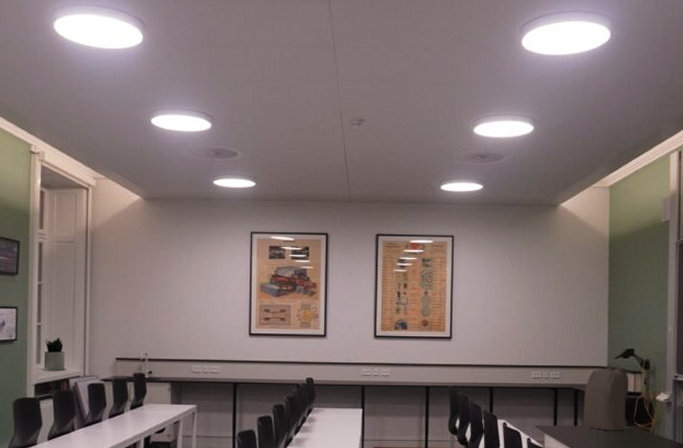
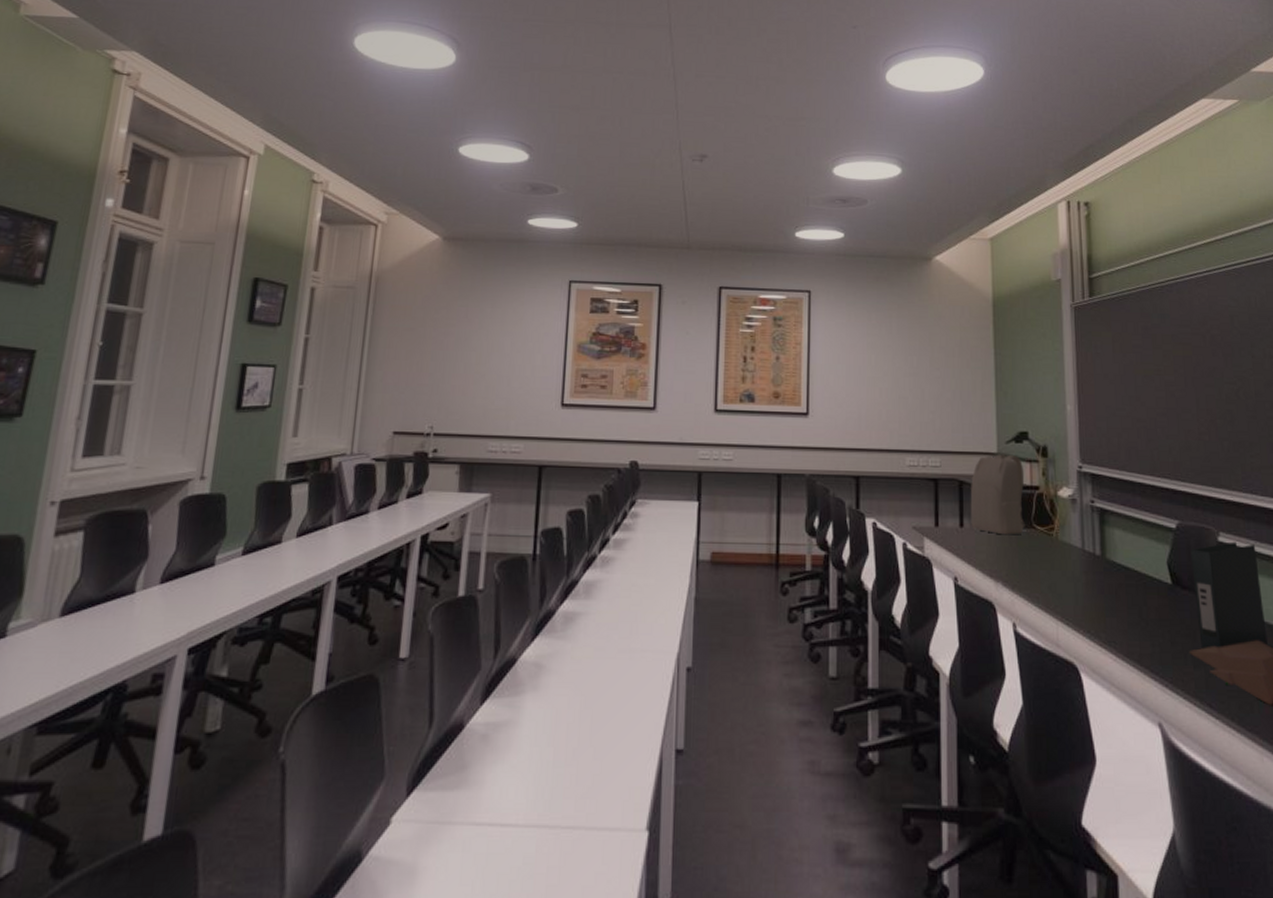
planter: present [42,338,67,372] -> none [299,405,331,448]

